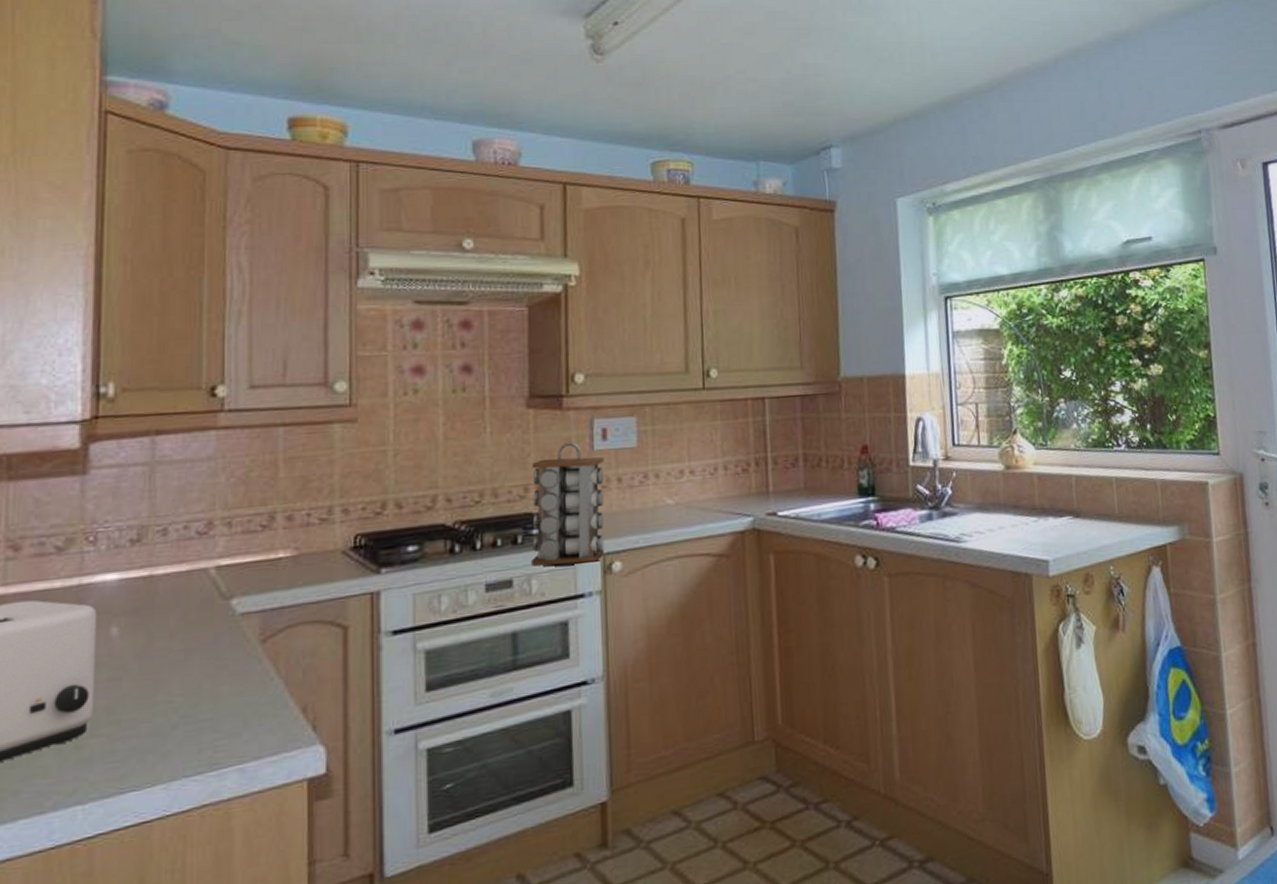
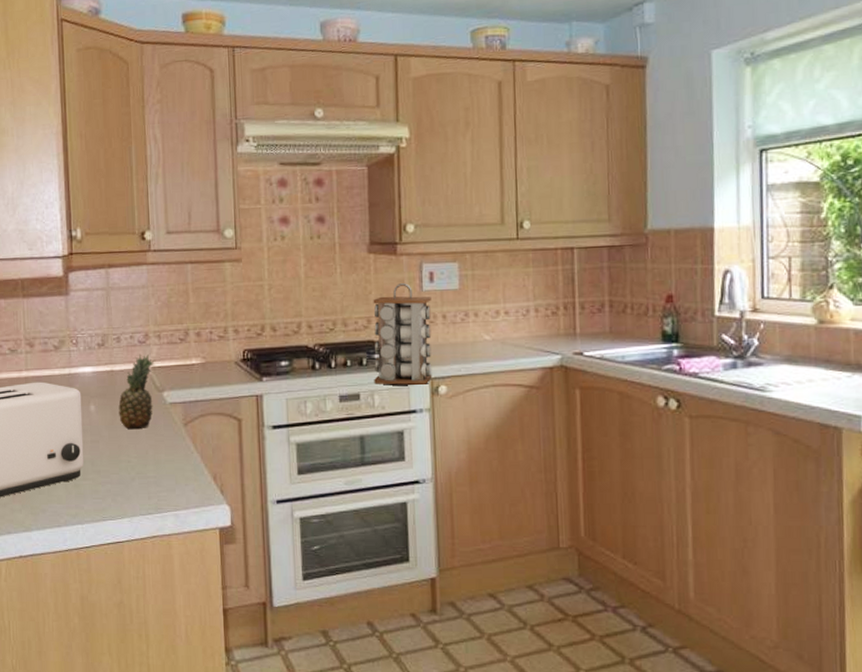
fruit: none [158,549,223,657] -> present [118,354,156,430]

